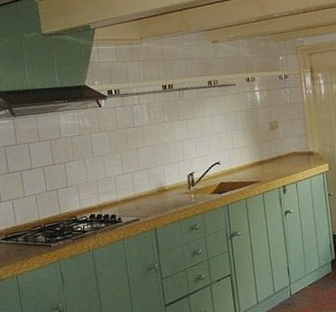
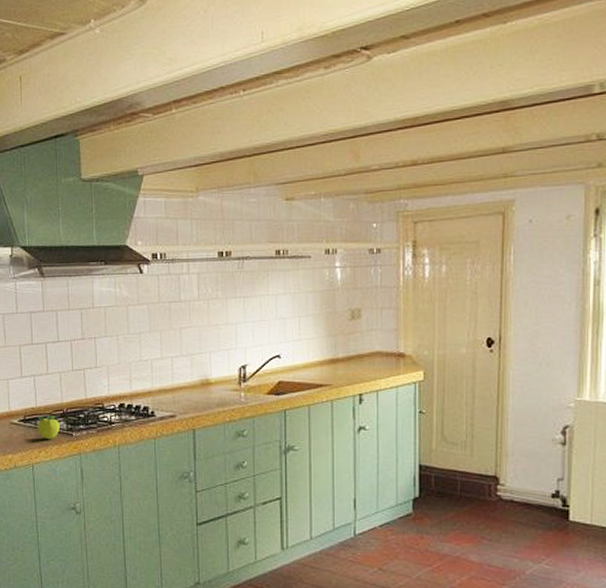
fruit: none [18,231,39,252] -> present [37,415,60,439]

